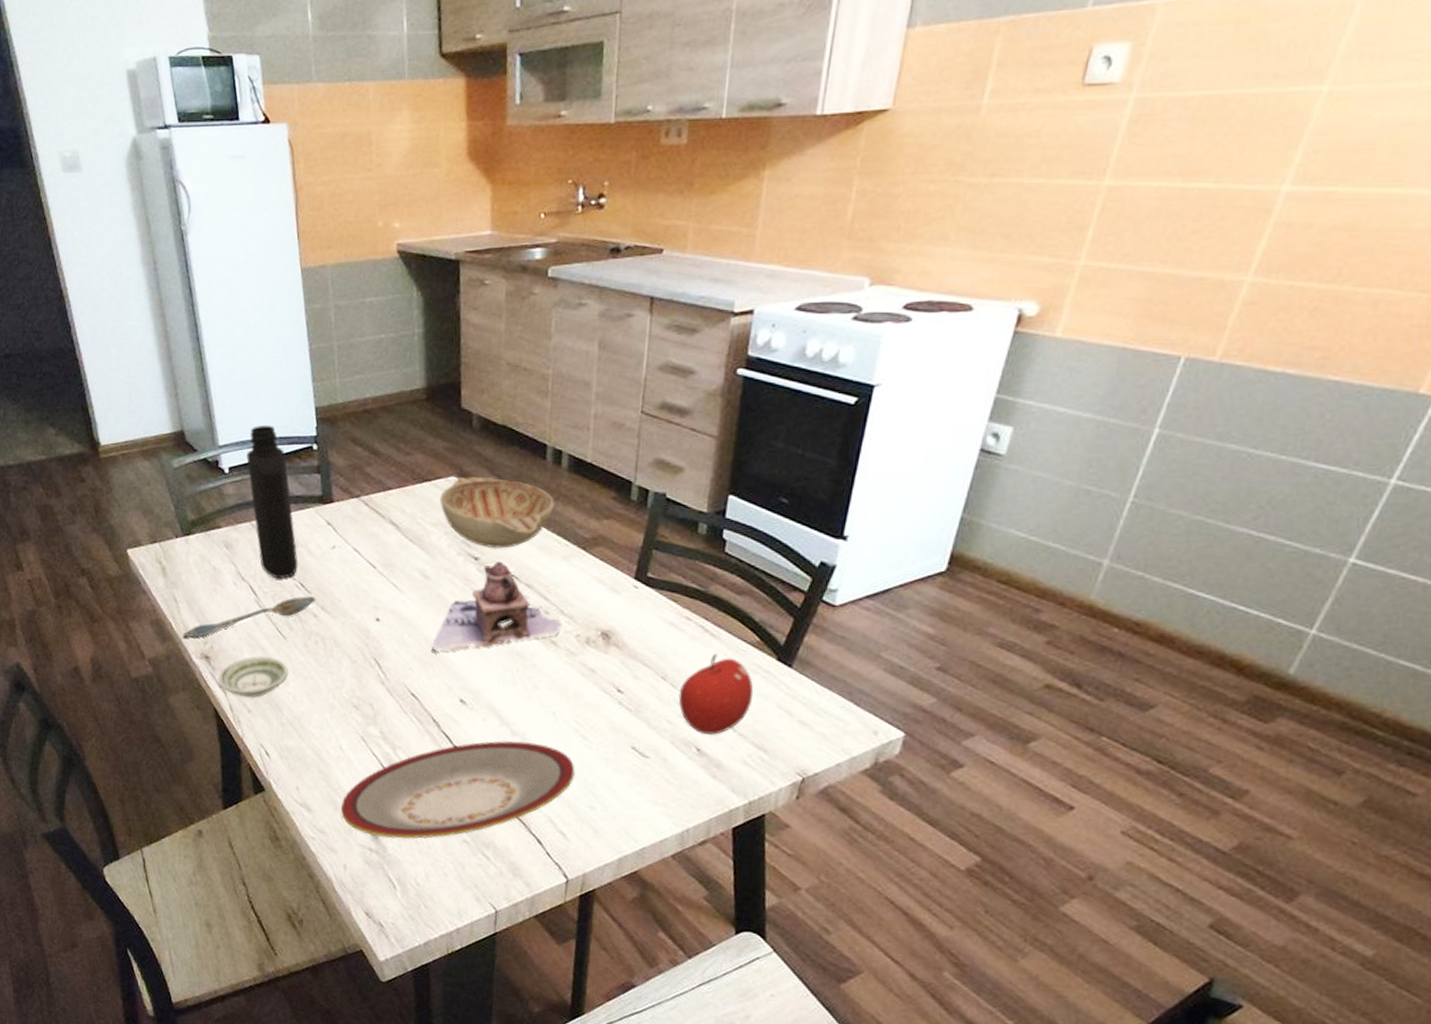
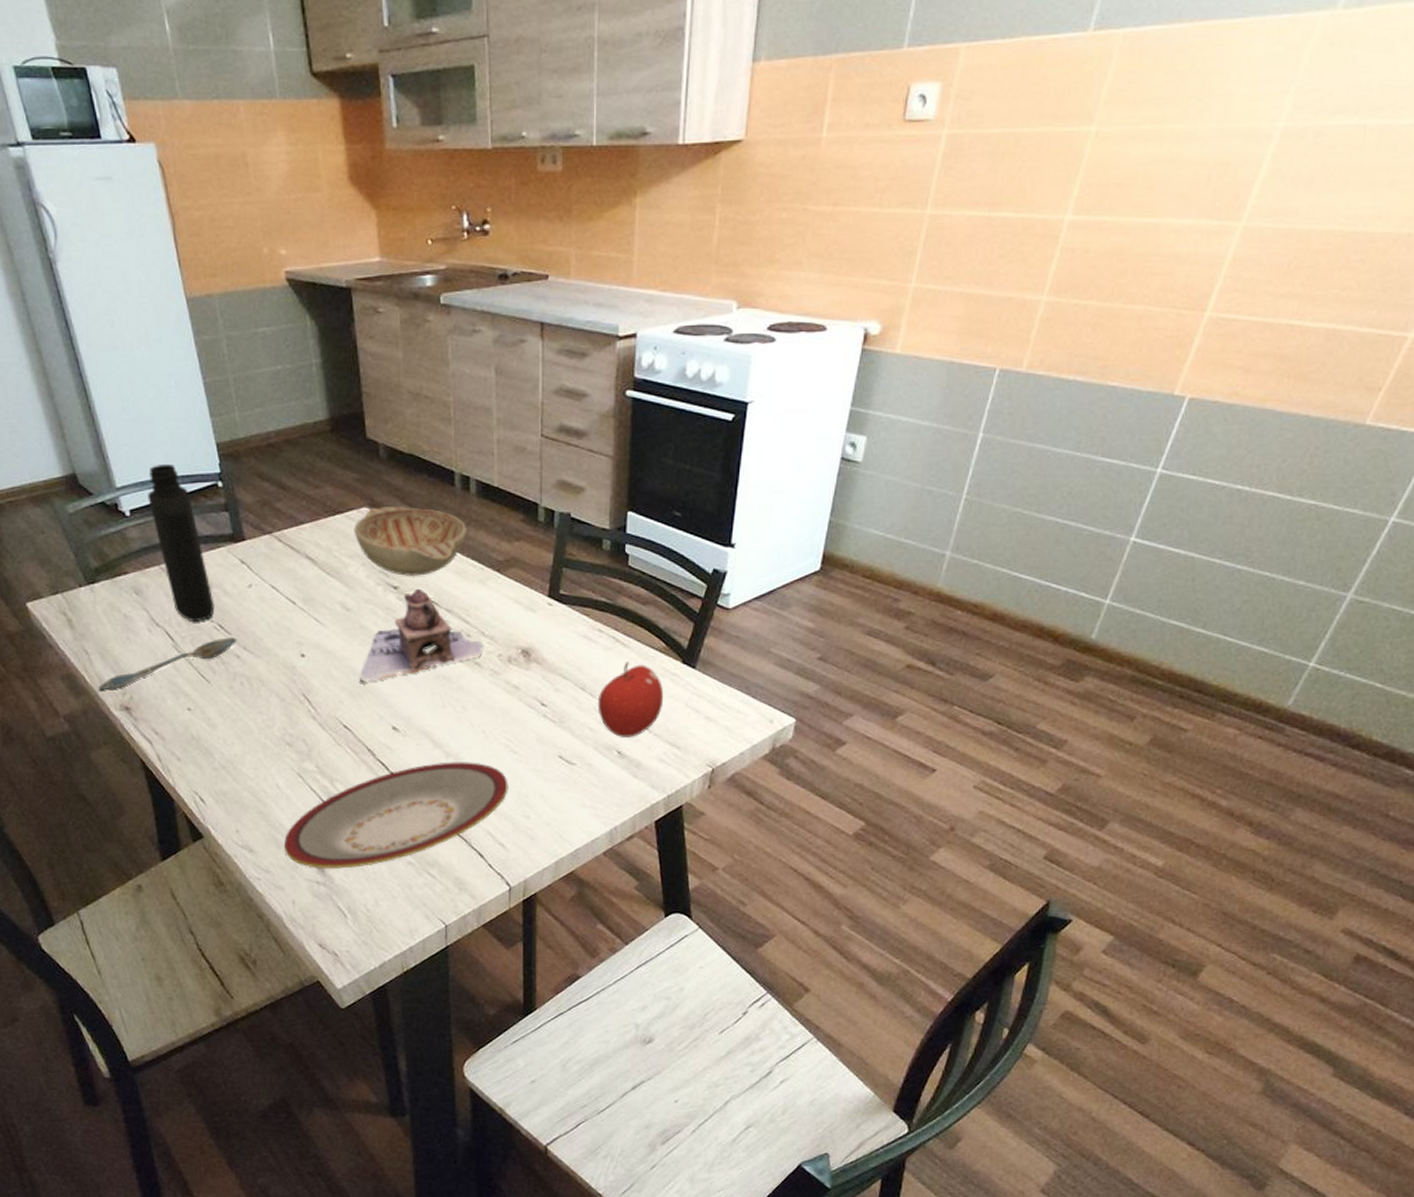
saucer: present [218,656,289,698] -> none [141,703,217,745]

